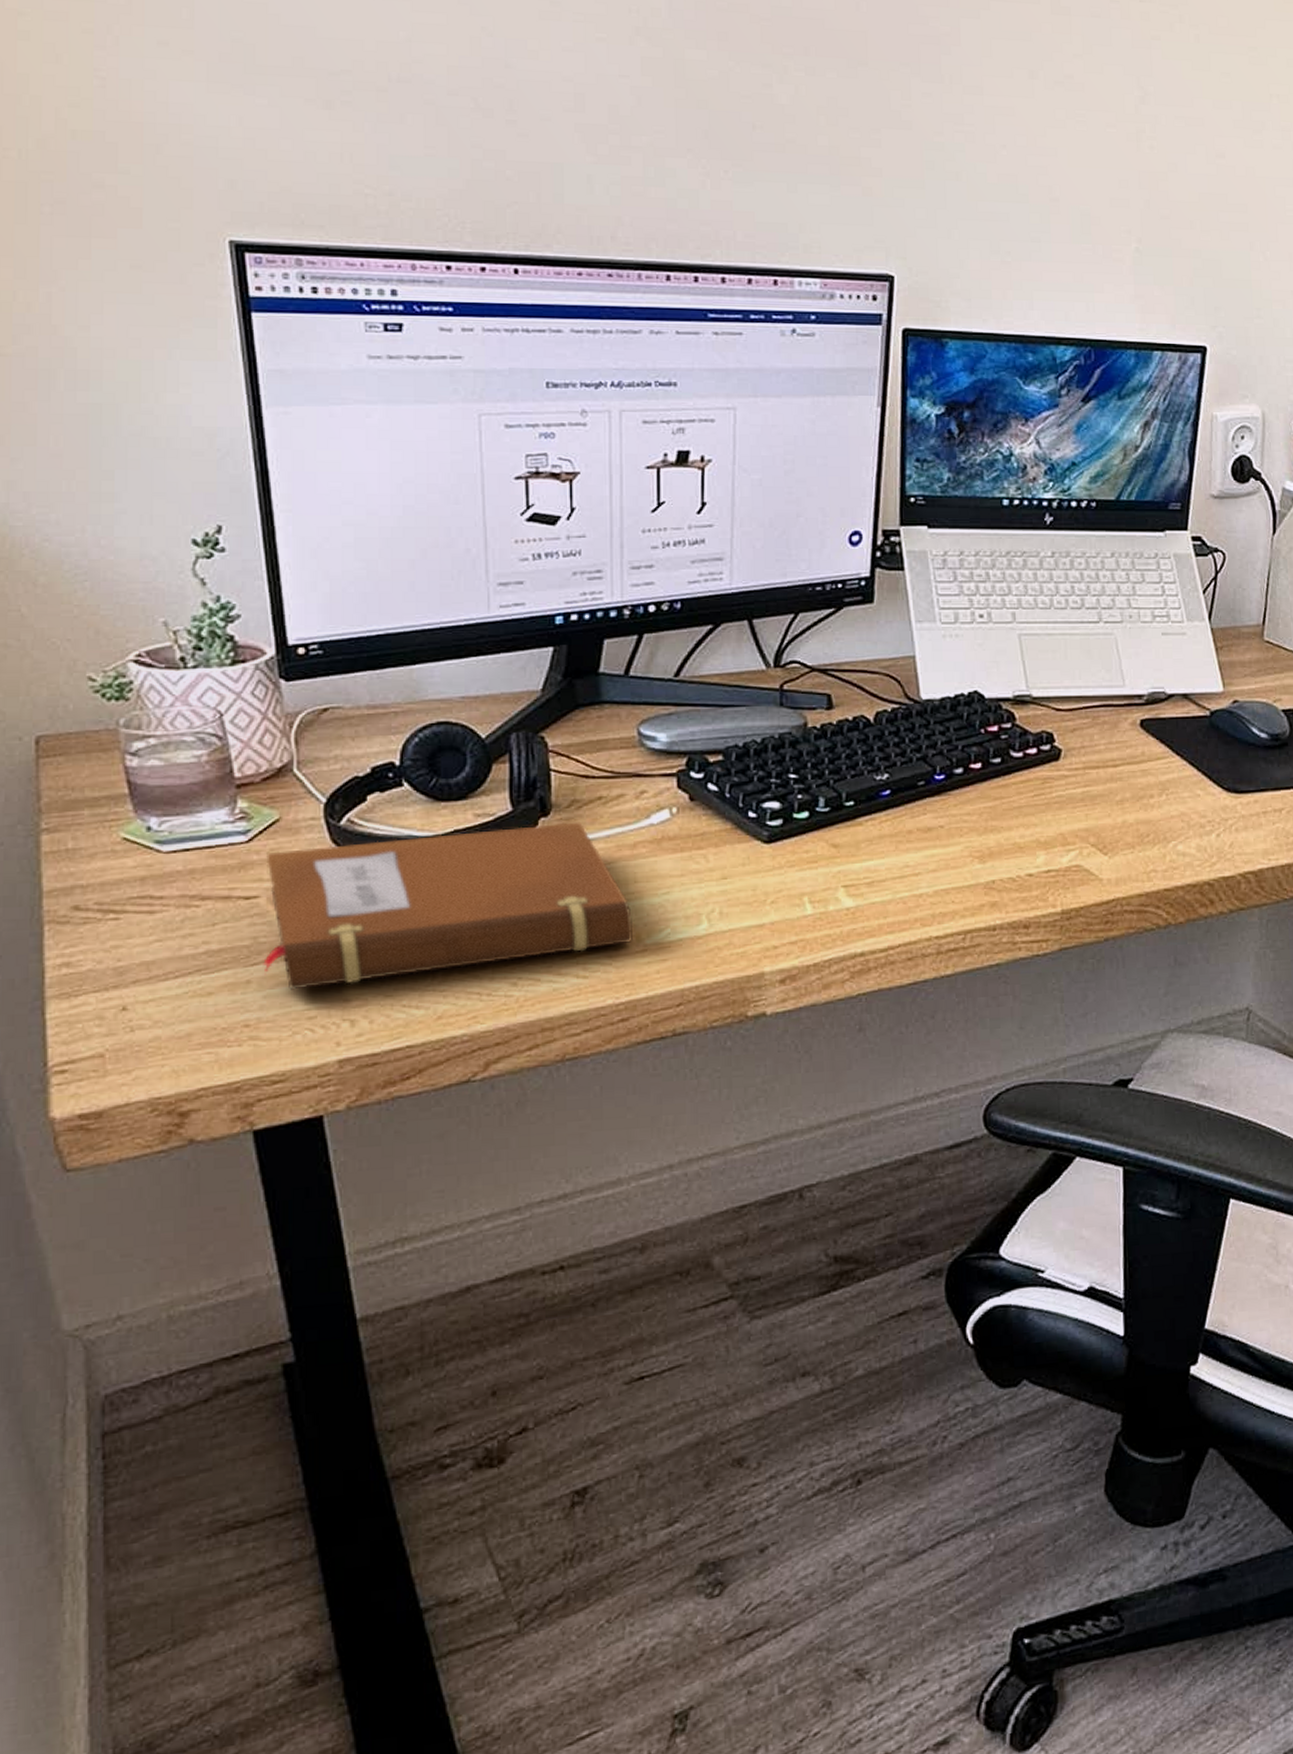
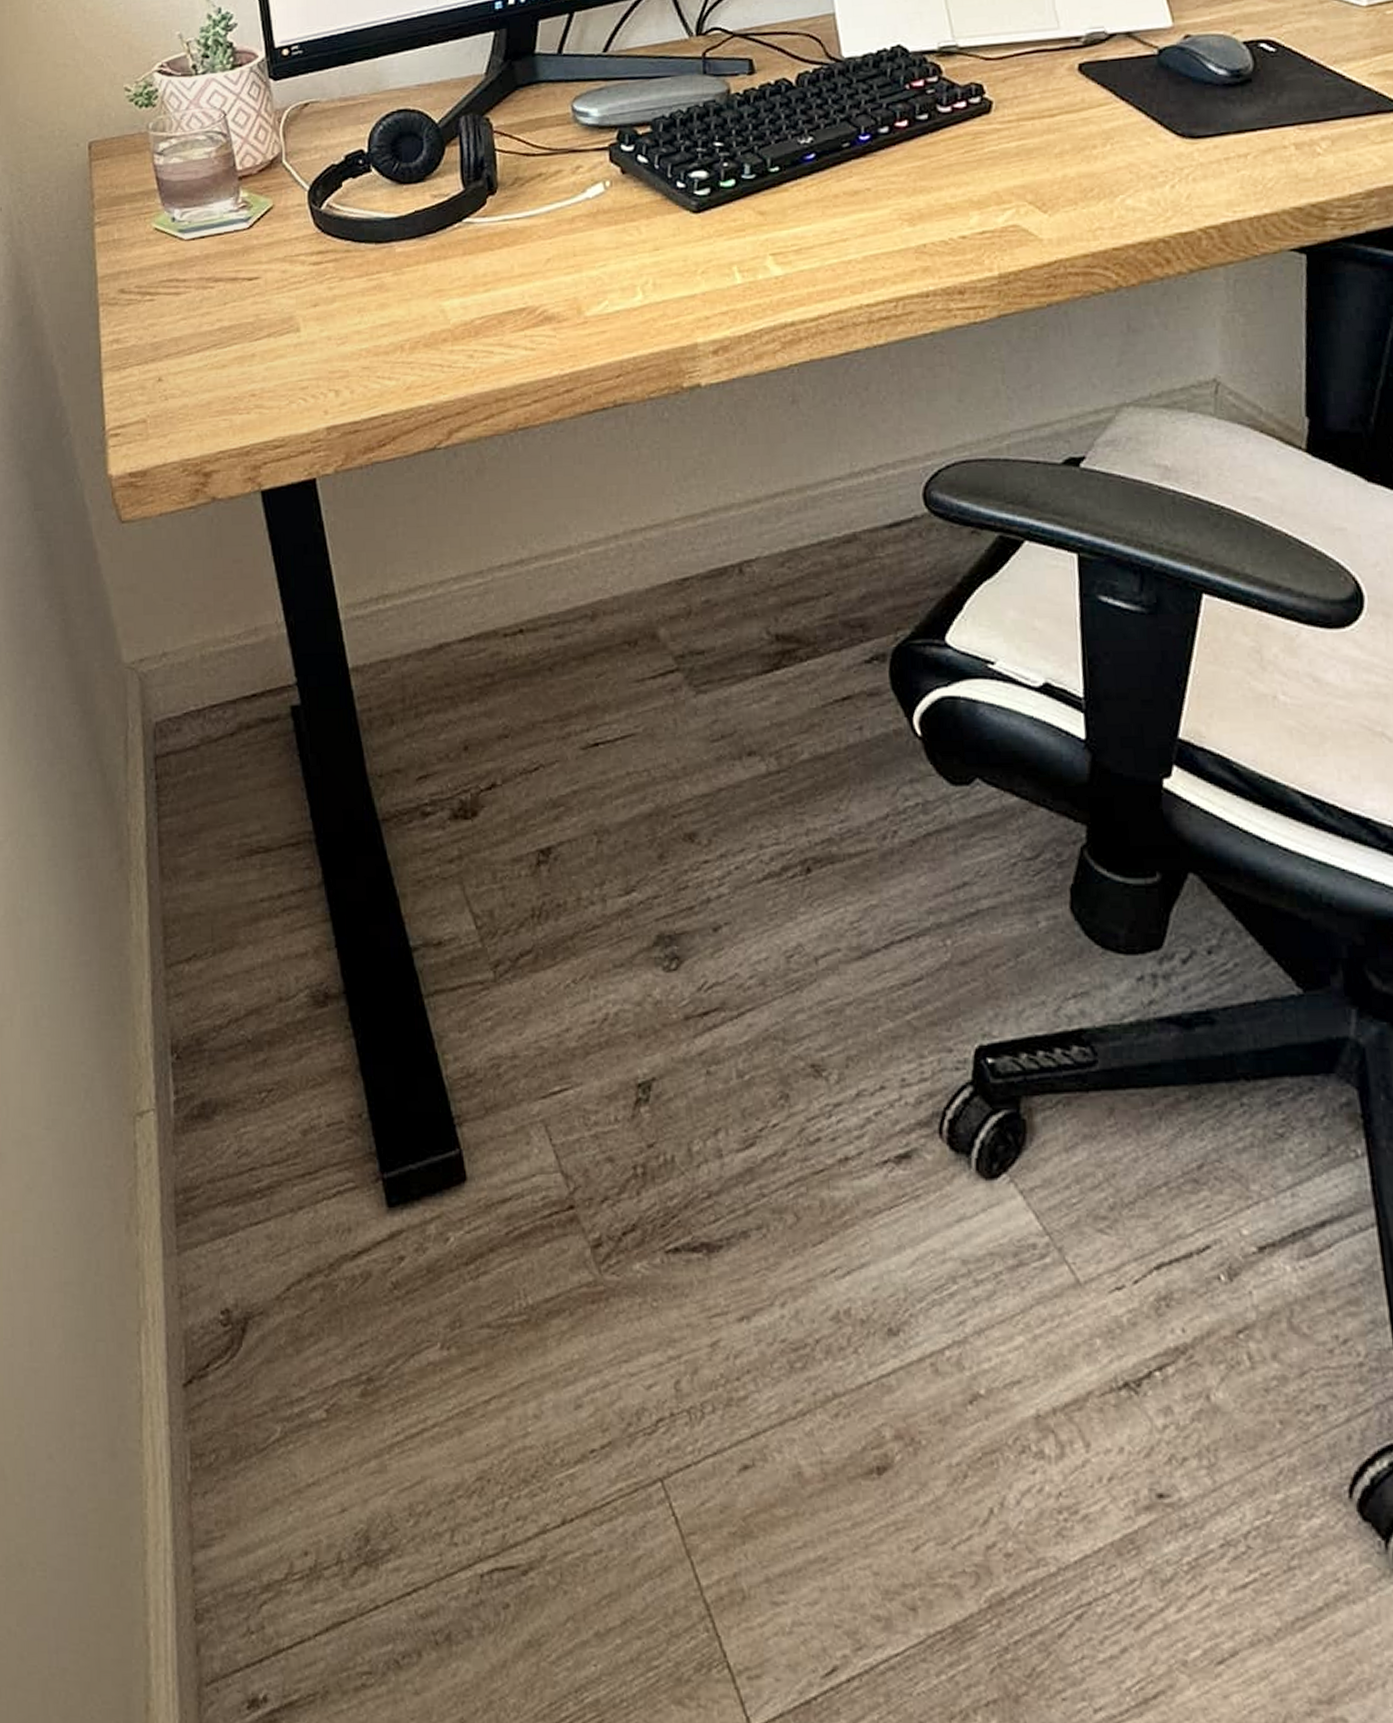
notebook: present [263,822,634,990] -> none [264,198,574,363]

